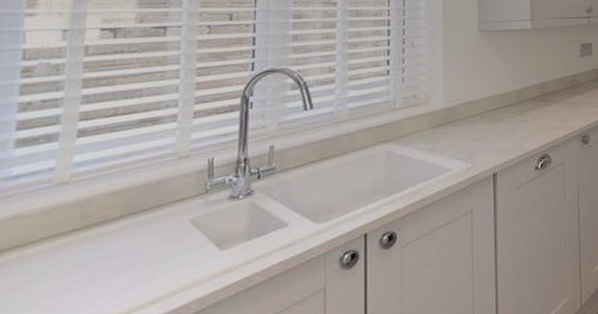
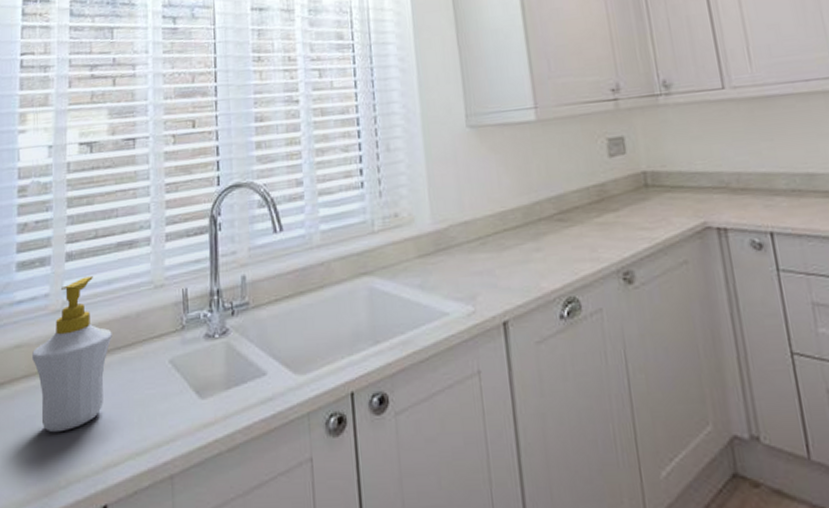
soap bottle: none [30,150,128,295] -> present [32,276,112,433]

